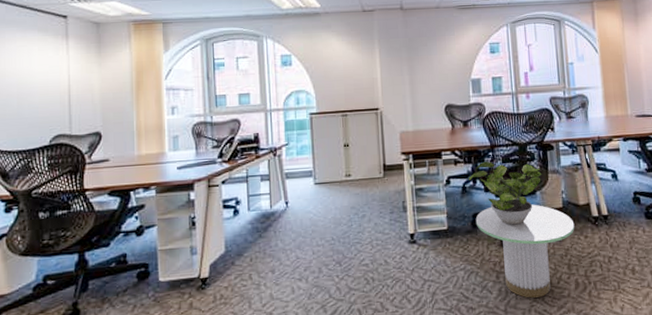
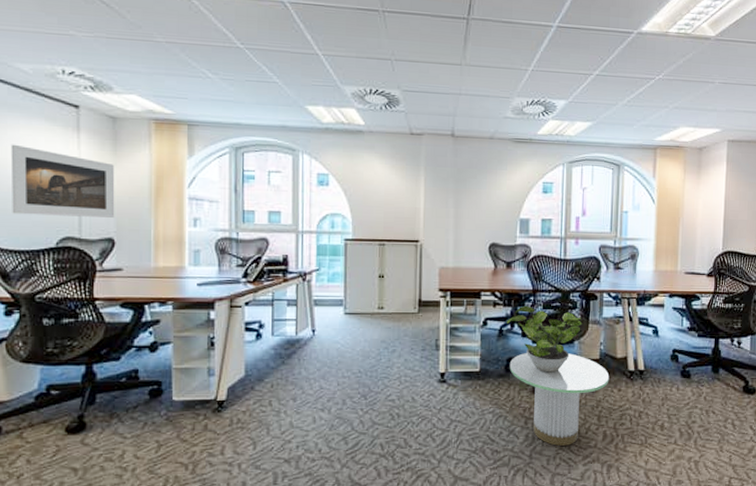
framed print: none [8,55,101,118] -> present [10,144,115,218]

